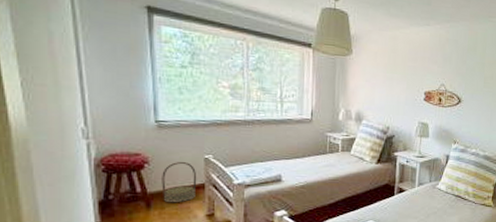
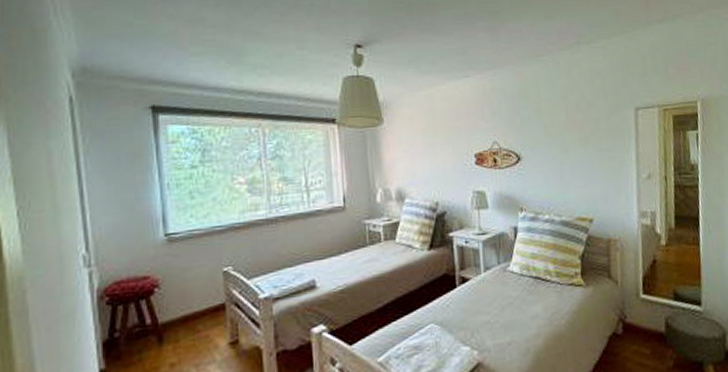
basket: present [161,162,196,203] -> none [174,279,215,334]

